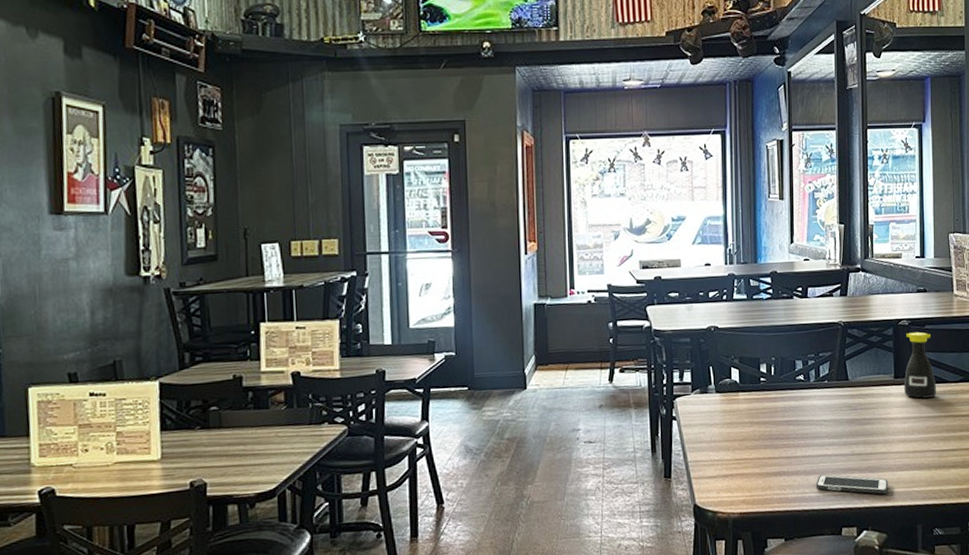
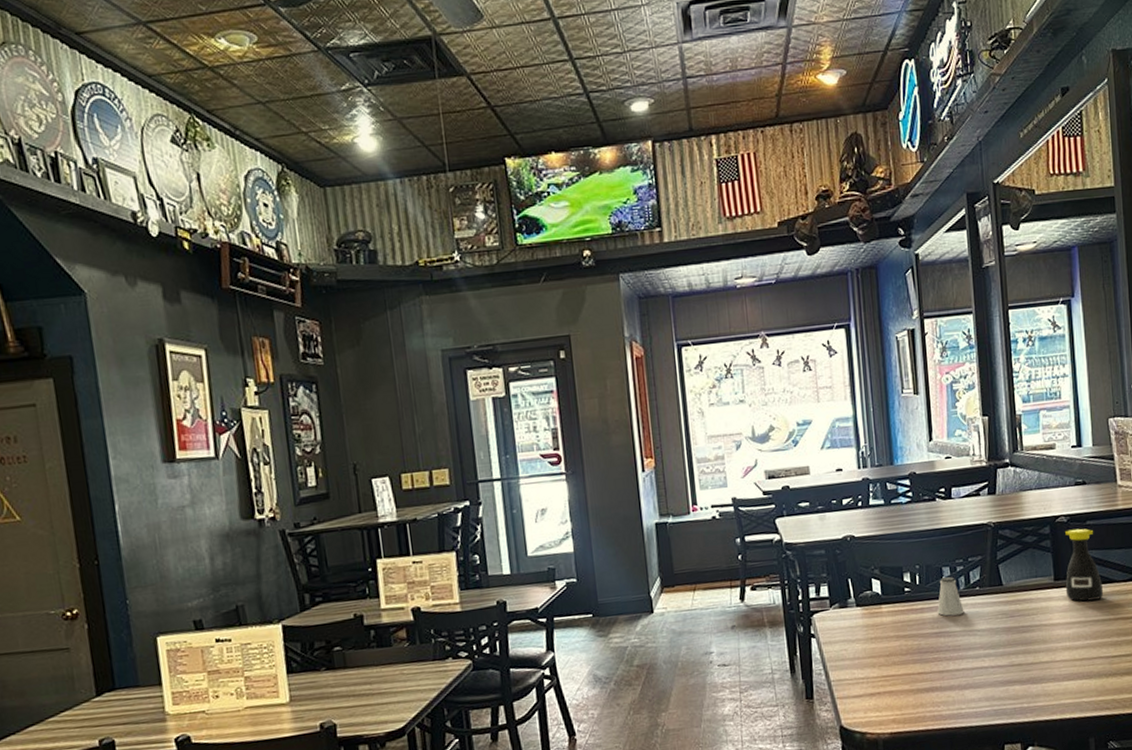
saltshaker: none [789,370,813,406] -> present [937,577,964,616]
cell phone: present [815,474,888,494] -> none [972,688,1054,707]

